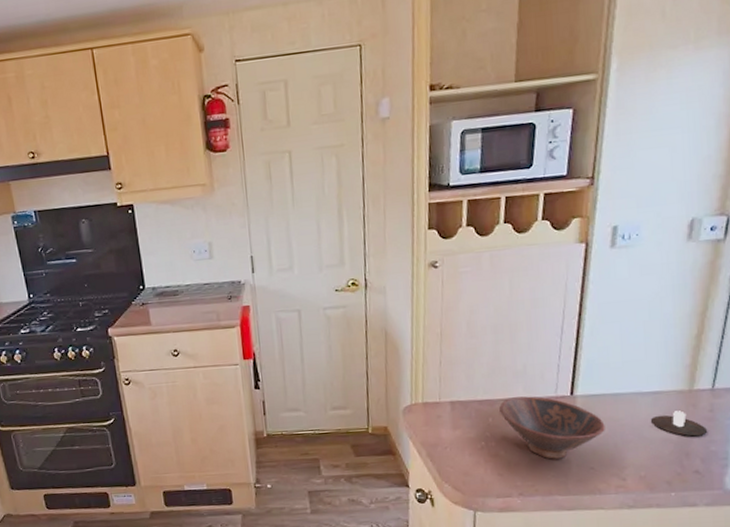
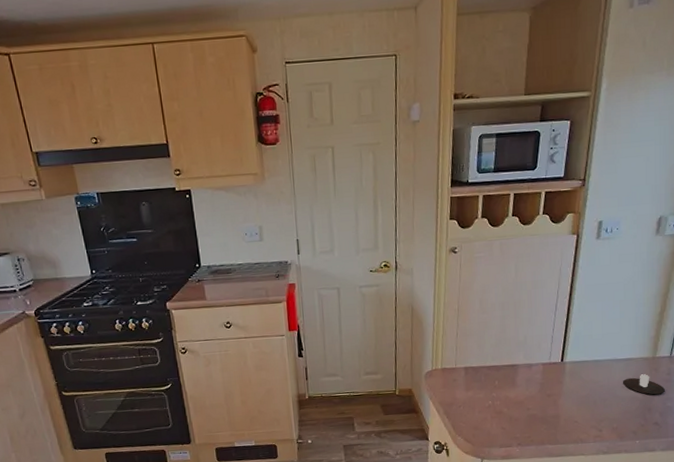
bowl: present [498,396,605,459] -> none [503,362,587,415]

